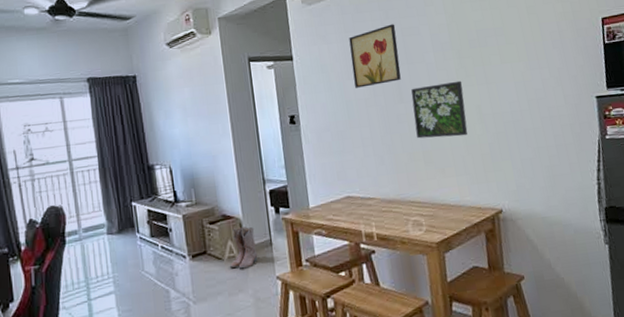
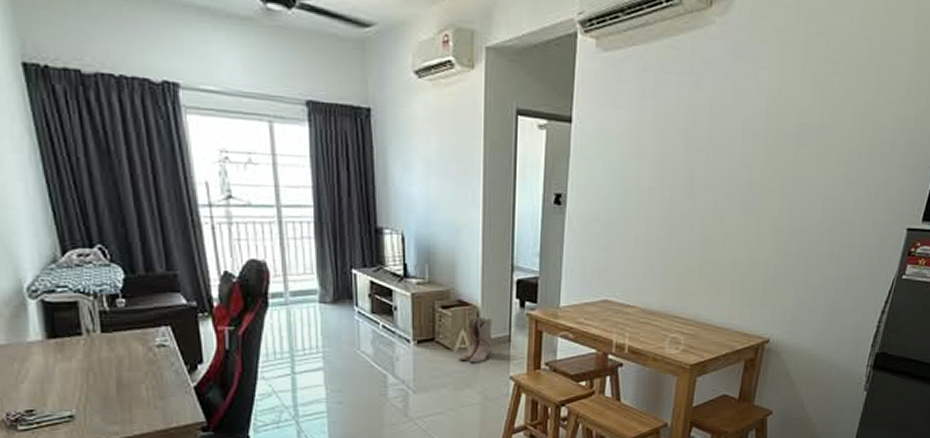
wall art: present [349,24,401,88] -> none [640,96,705,173]
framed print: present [411,80,468,139] -> none [698,183,765,251]

